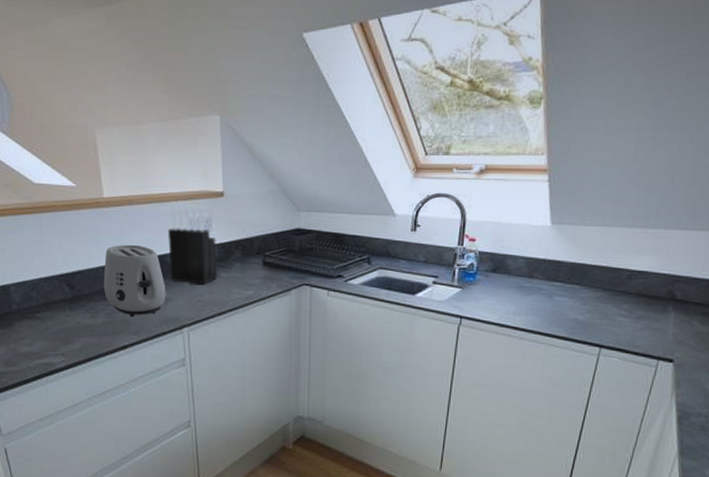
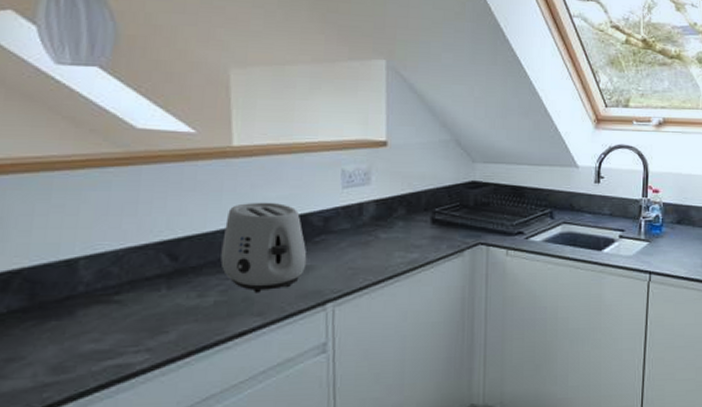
knife block: present [168,203,217,284] -> none [314,153,376,248]

